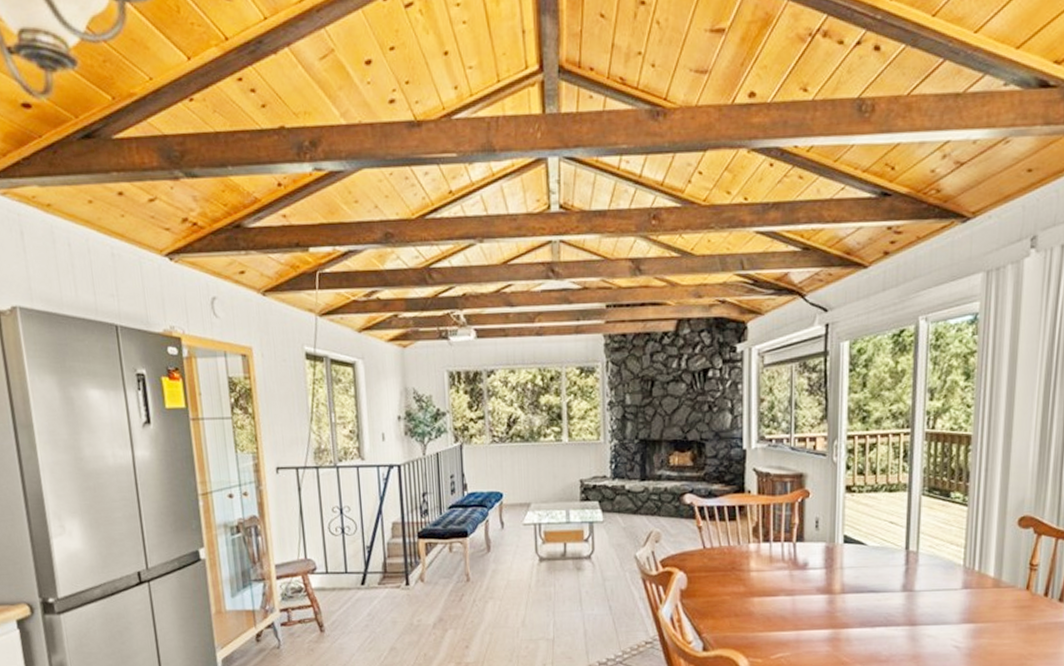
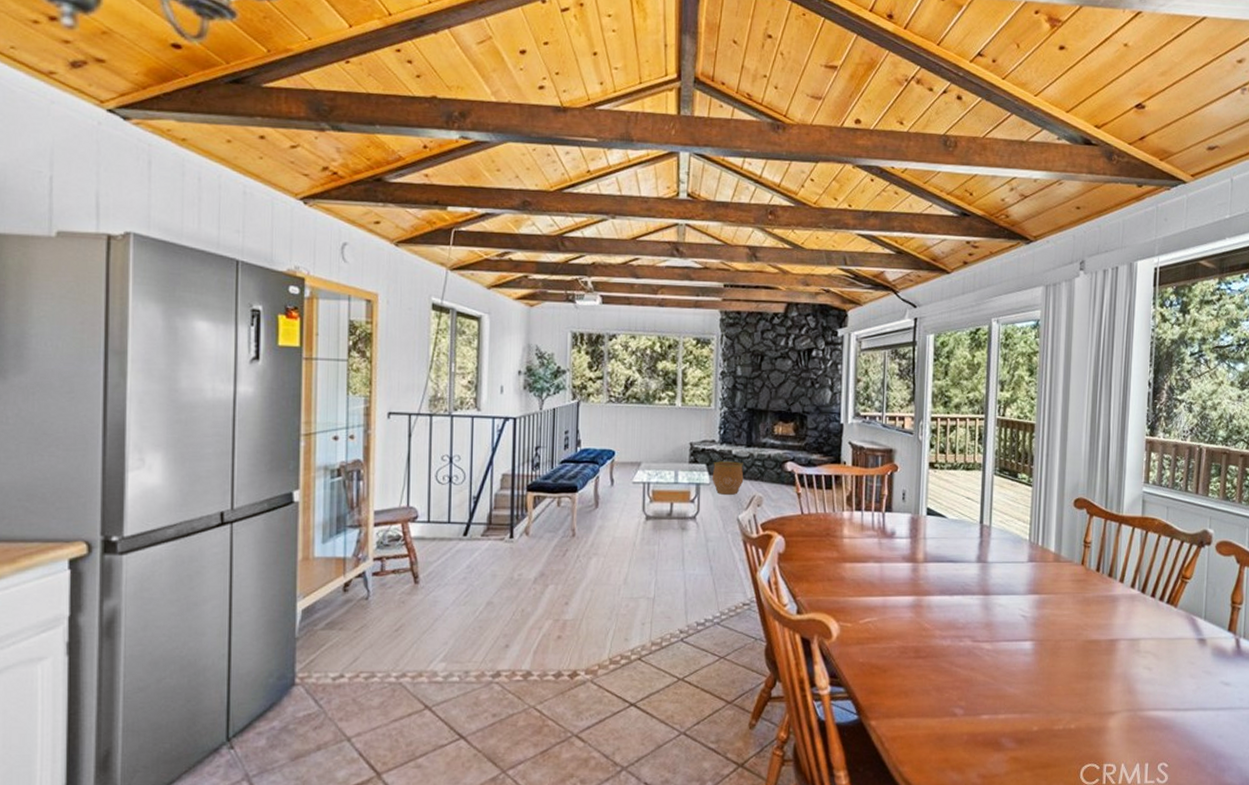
basket: none [605,497,640,533] -> present [712,461,744,496]

